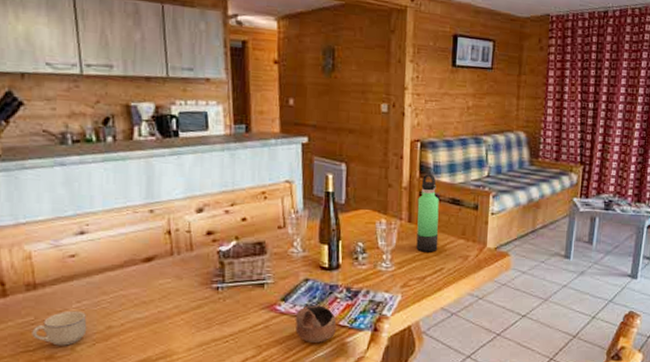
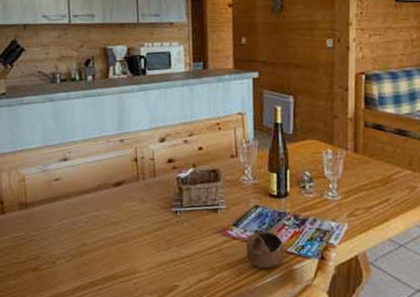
cup: present [32,310,87,346] -> none [22,228,66,260]
thermos bottle: present [416,174,439,252] -> none [362,105,385,183]

